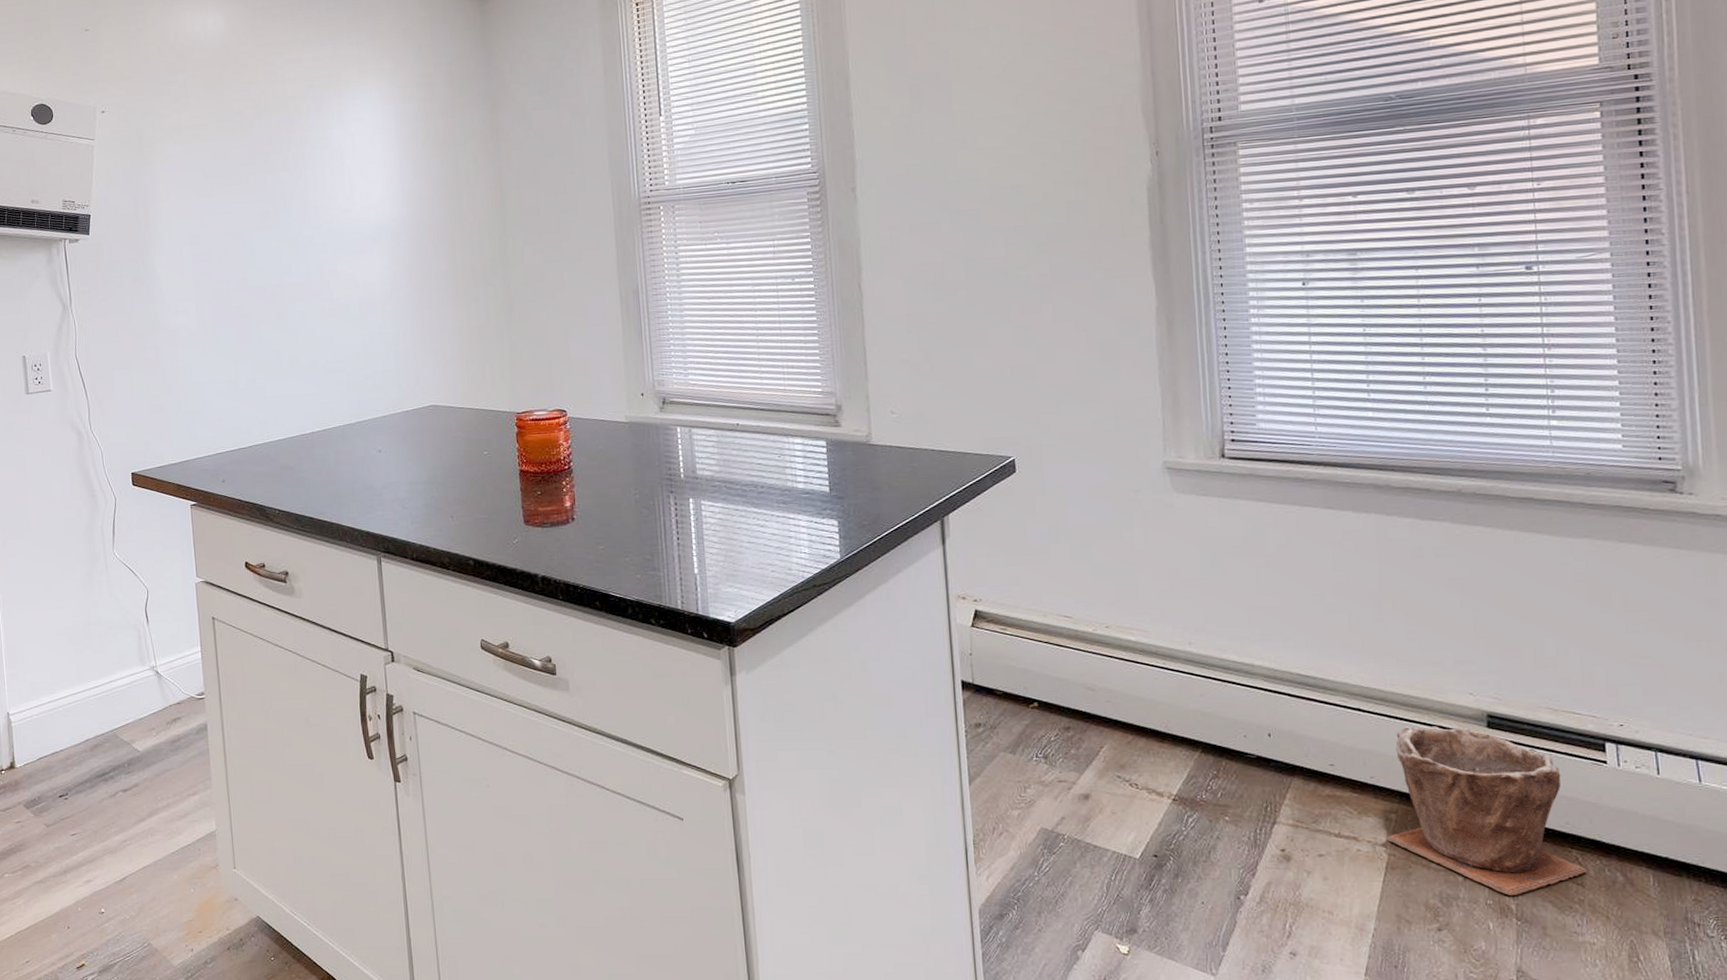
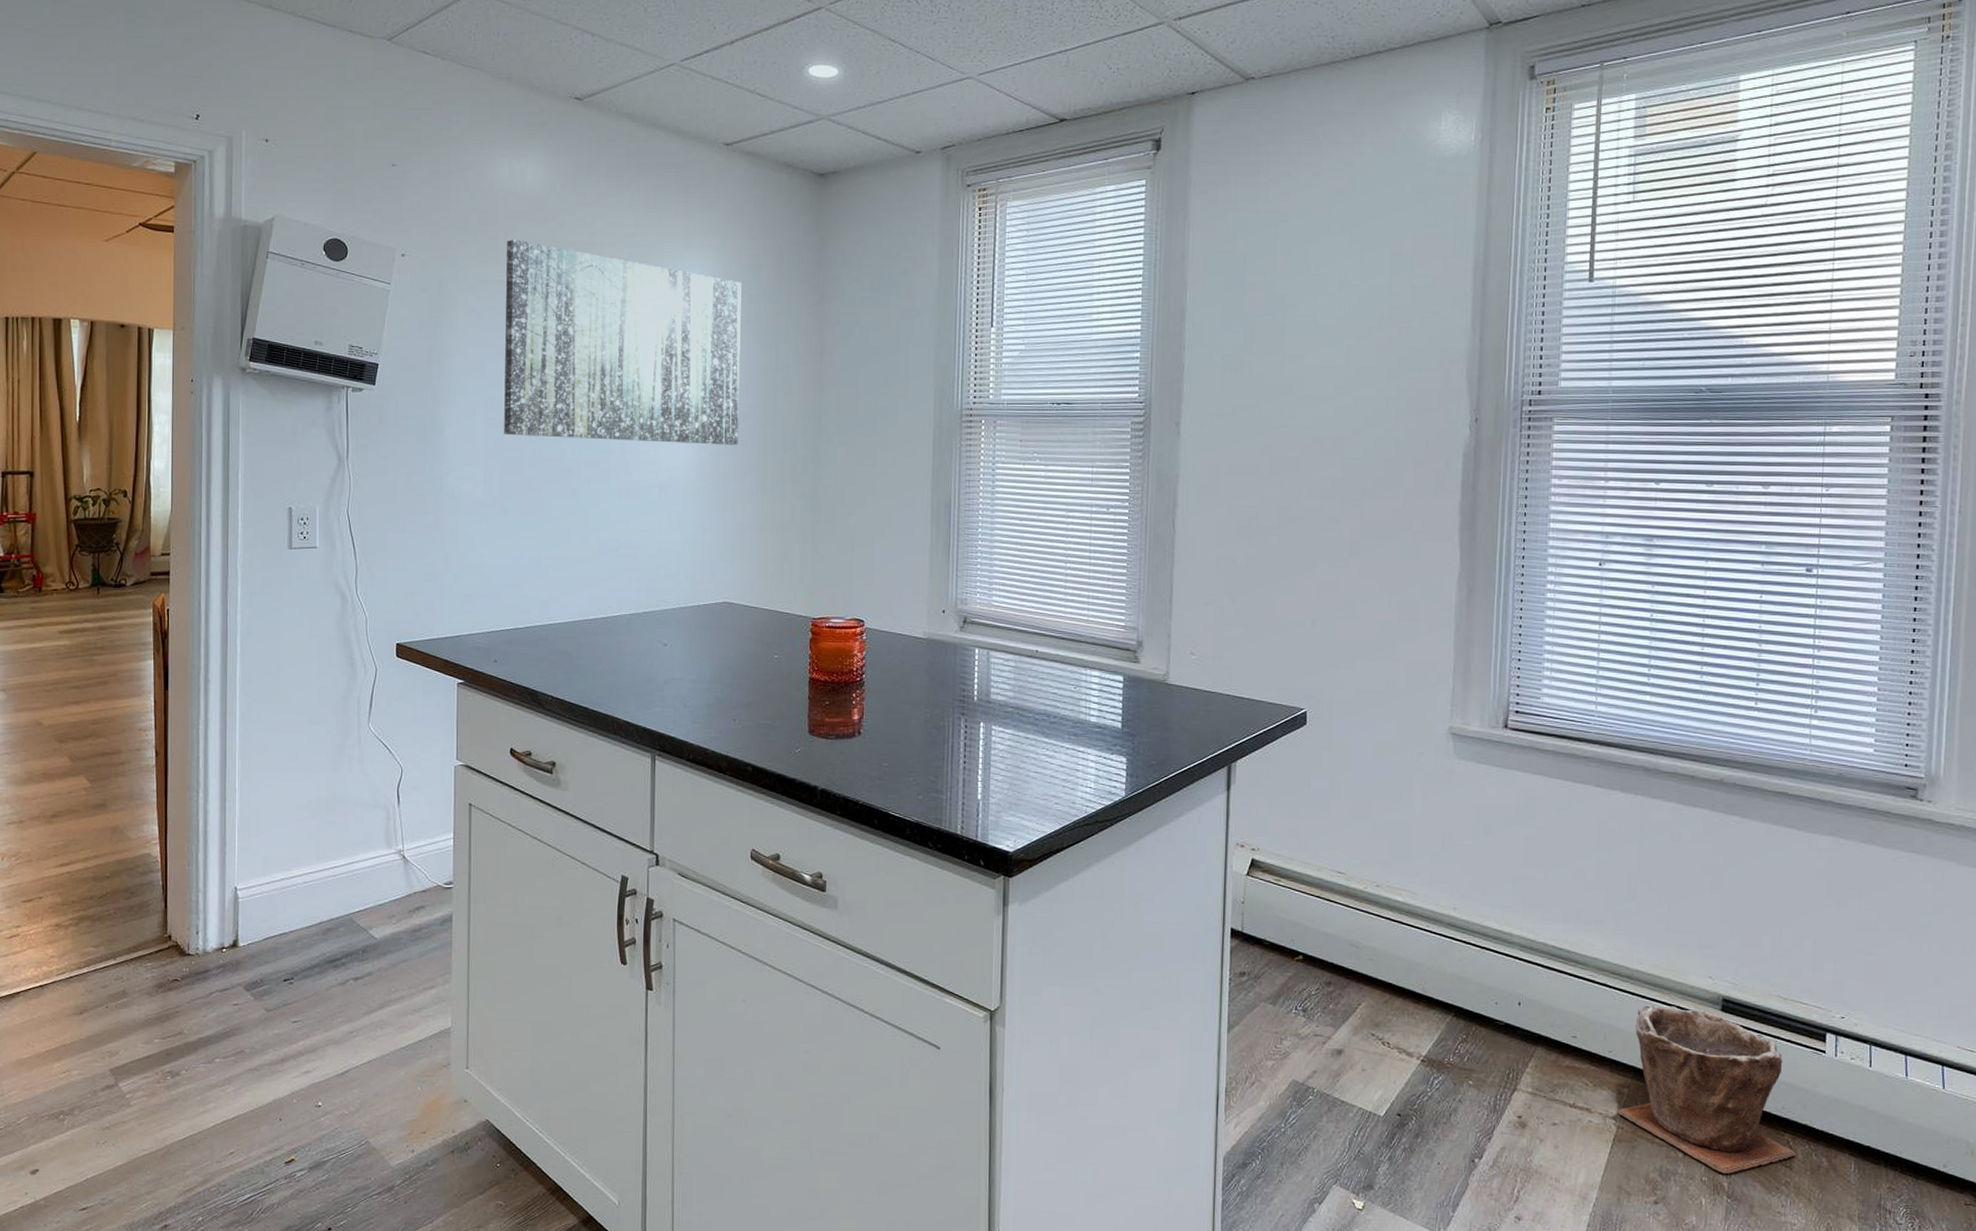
wall art: none [195,85,429,269] -> present [504,239,742,446]

